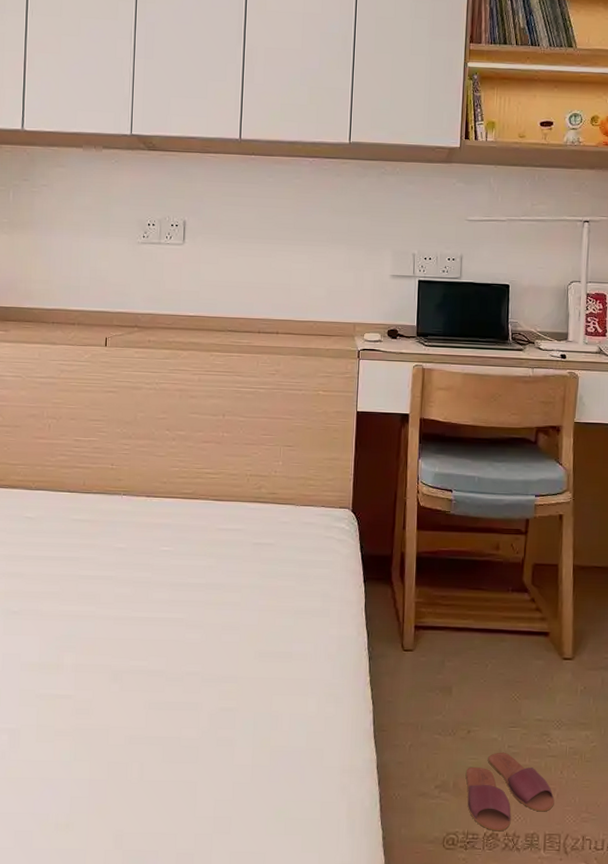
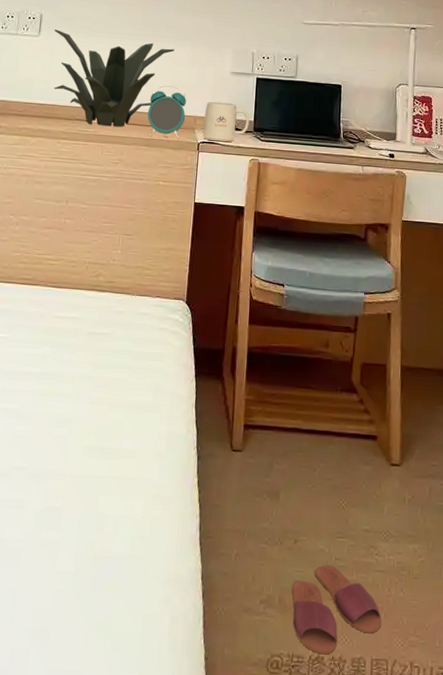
plant: none [199,236,330,337] -> present [53,29,175,127]
alarm clock: none [304,291,344,348] -> present [147,84,186,140]
mug: none [363,306,412,349] -> present [203,101,250,142]

